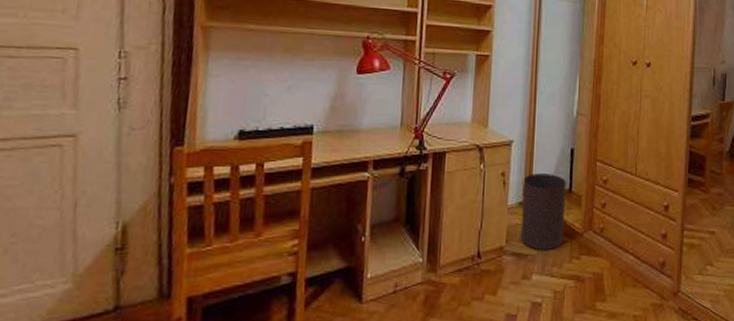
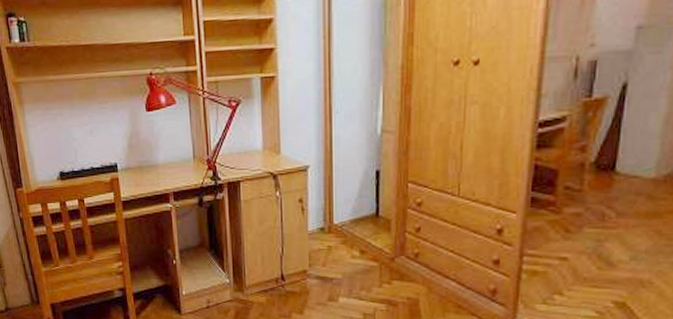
waste bin: present [520,173,567,251] -> none [323,198,373,276]

